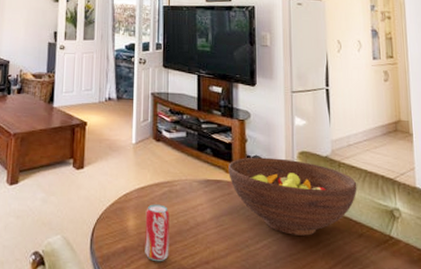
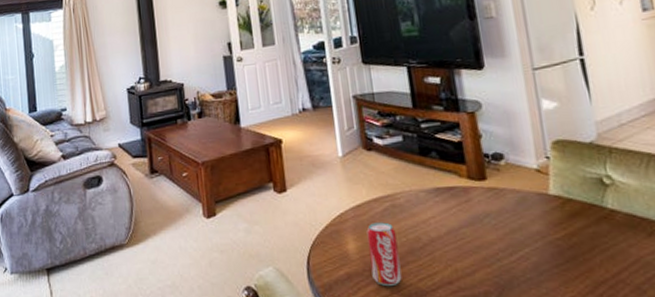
fruit bowl: present [228,157,357,236] -> none [461,152,639,242]

